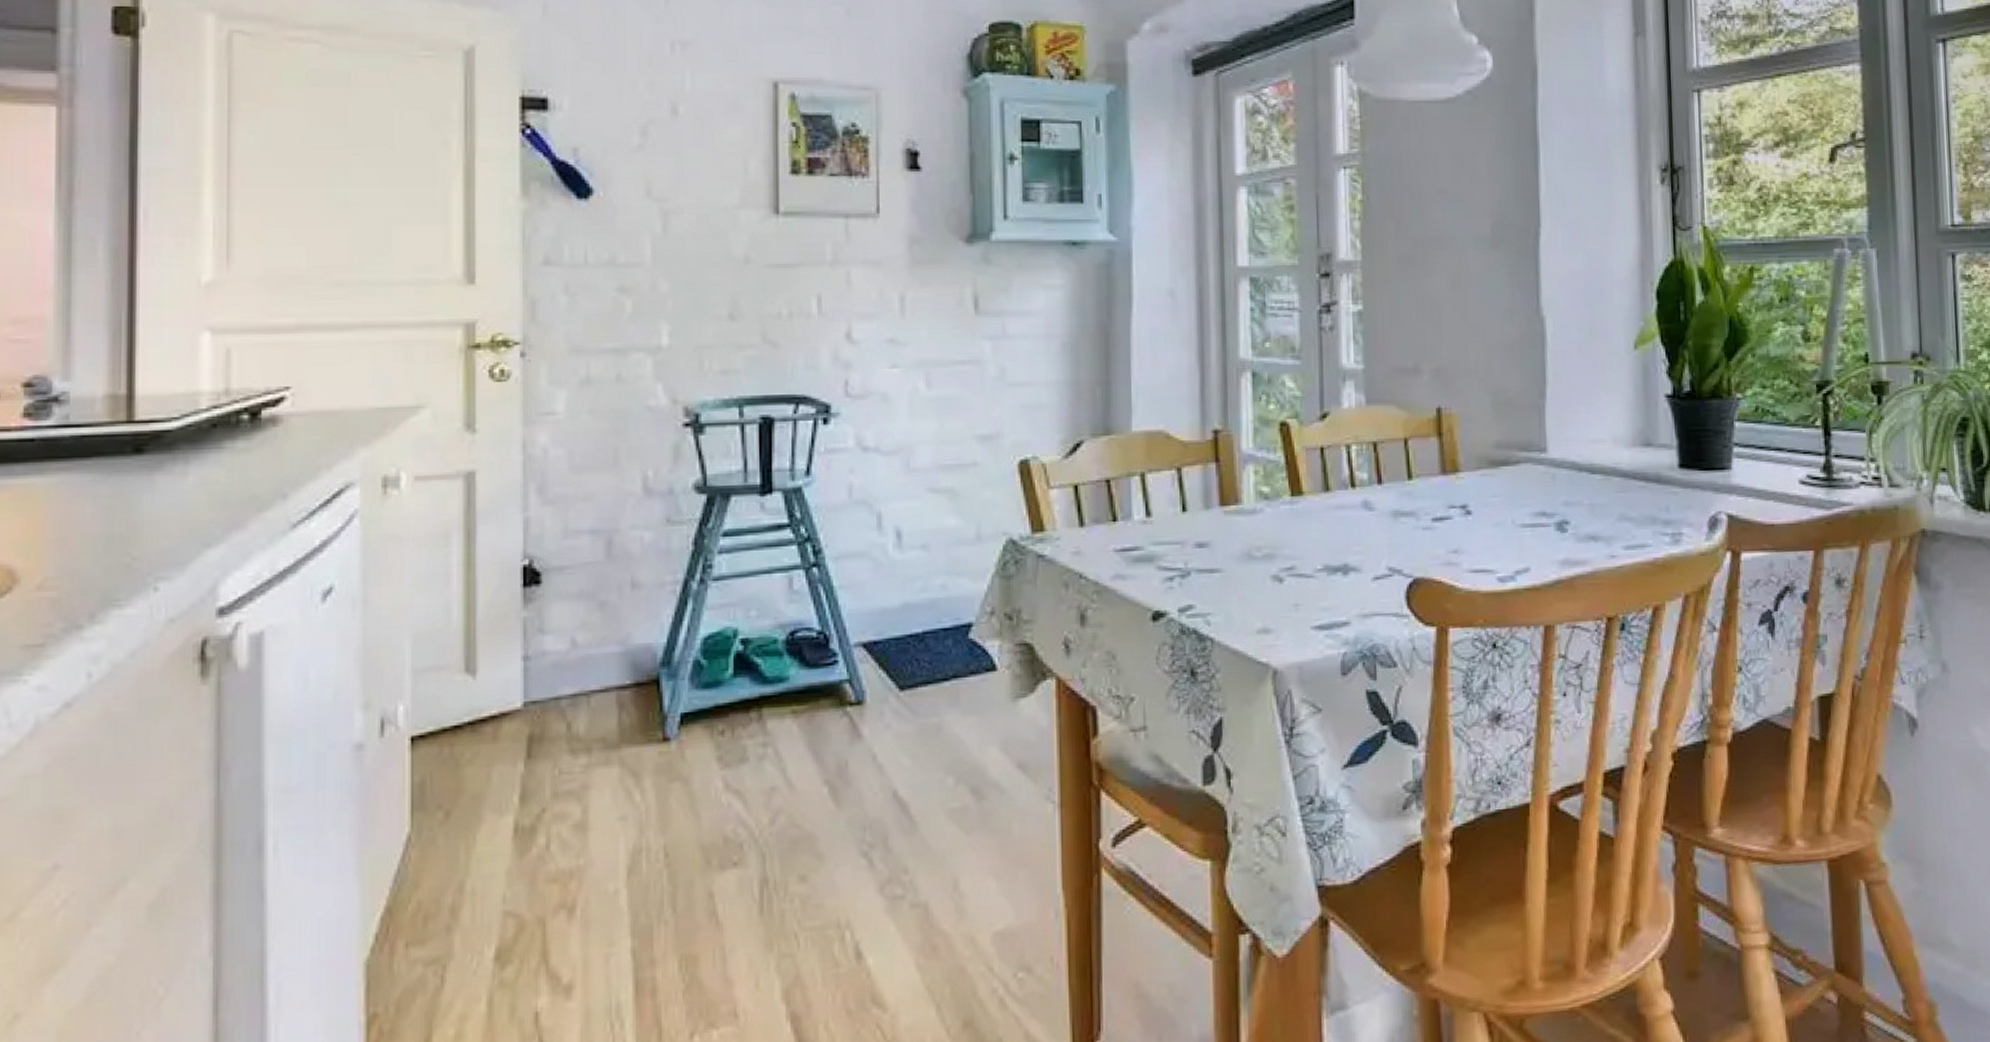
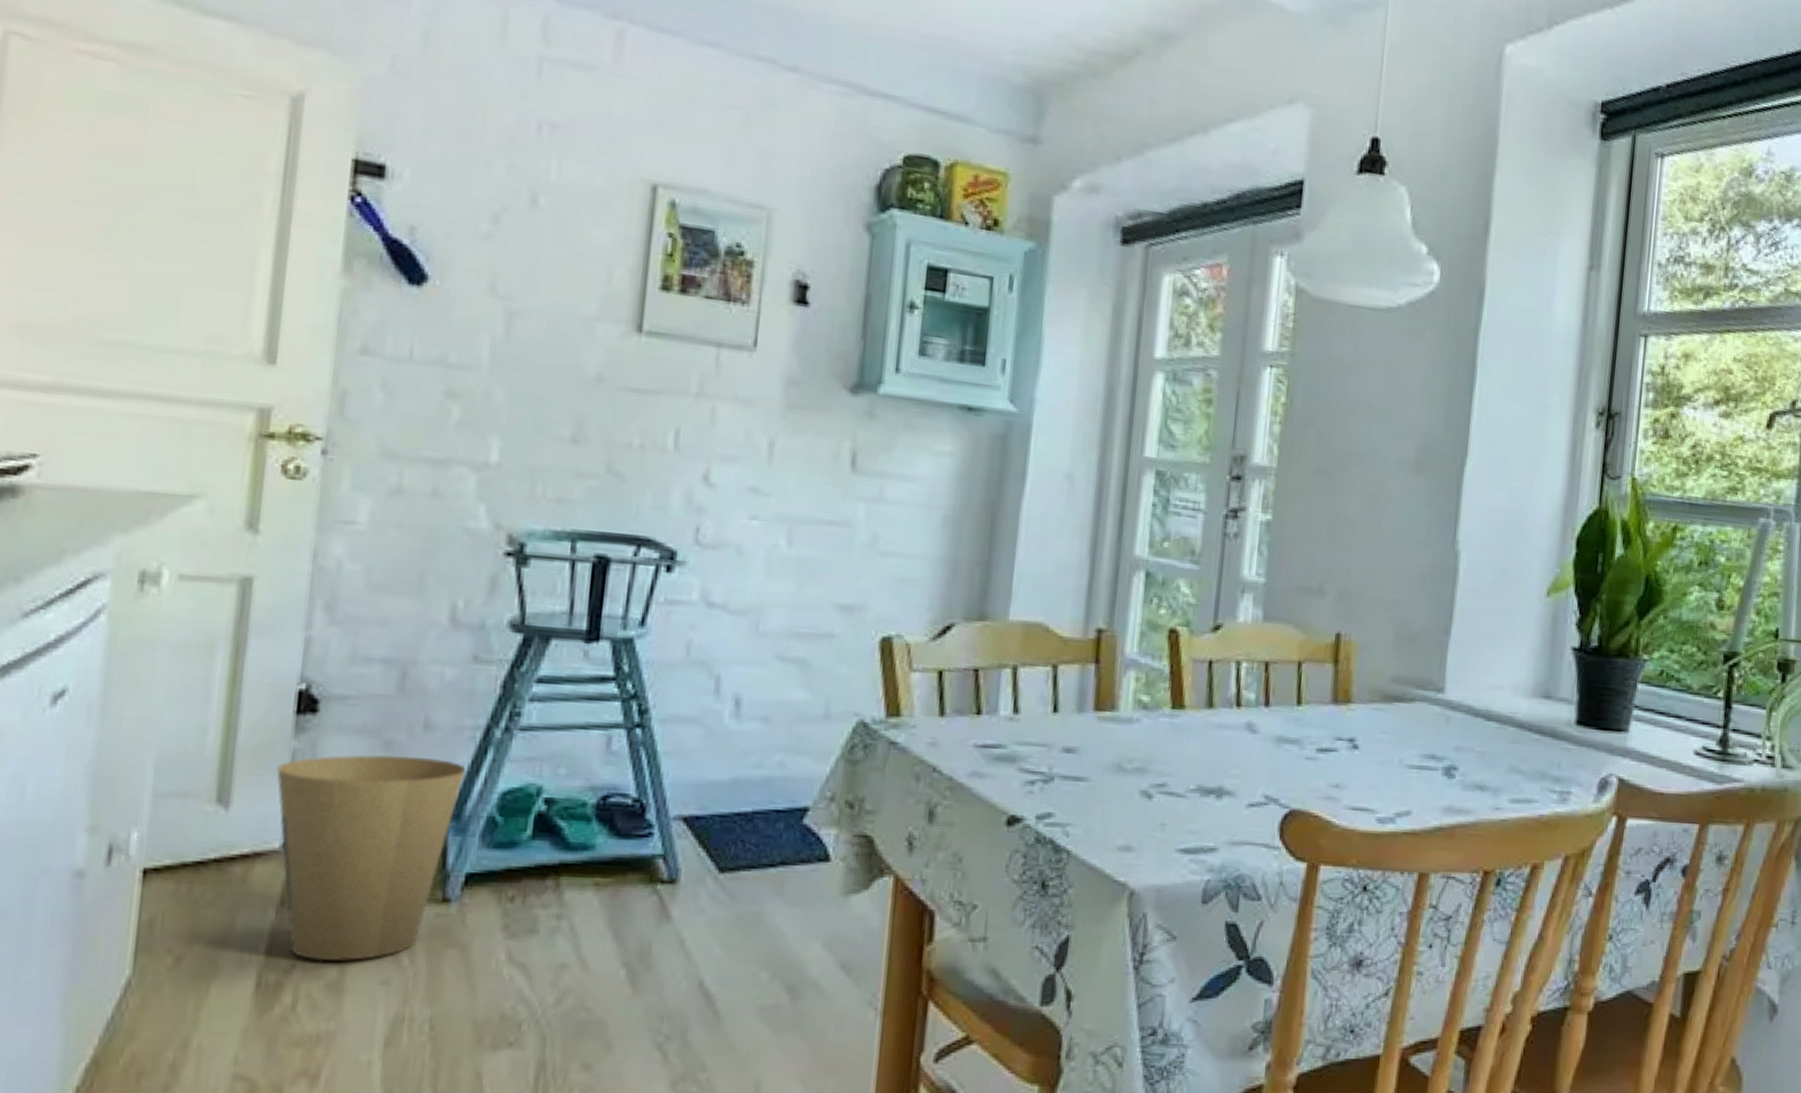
trash can: none [512,613,672,804] -> present [276,755,467,962]

